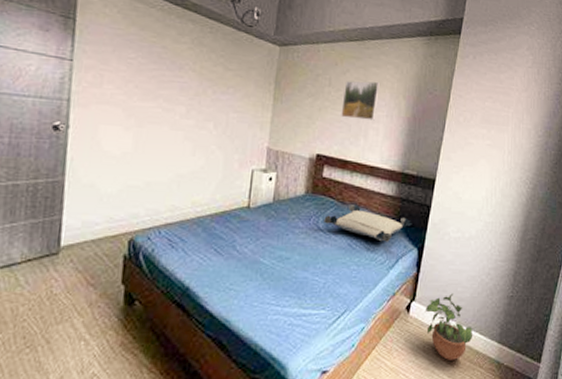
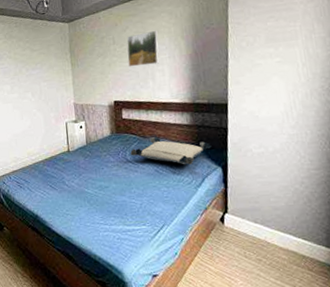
potted plant: present [426,293,473,360] -> none [240,204,296,264]

